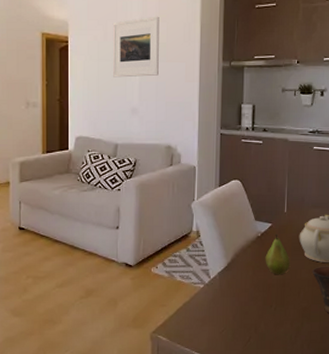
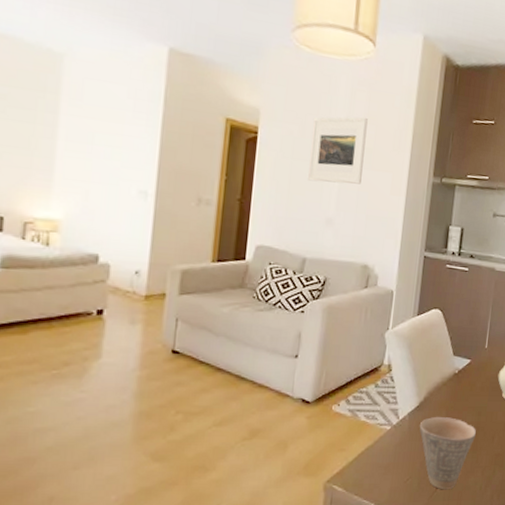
cup: none [229,275,282,340] -> present [419,416,476,490]
fruit: present [265,235,290,275] -> none [460,372,487,418]

